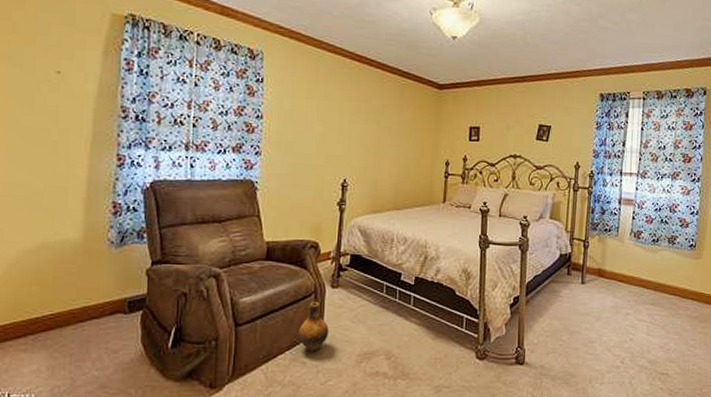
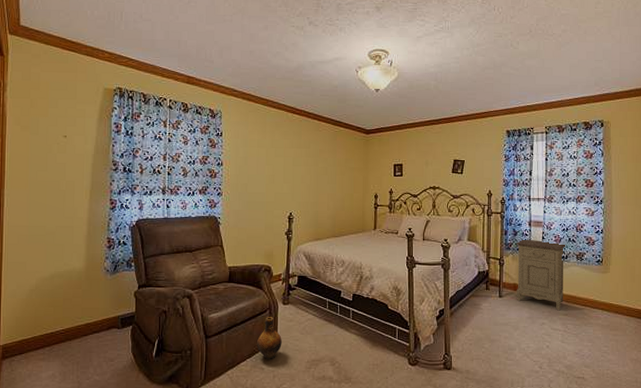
nightstand: none [600,219,658,300] -> present [516,239,566,311]

